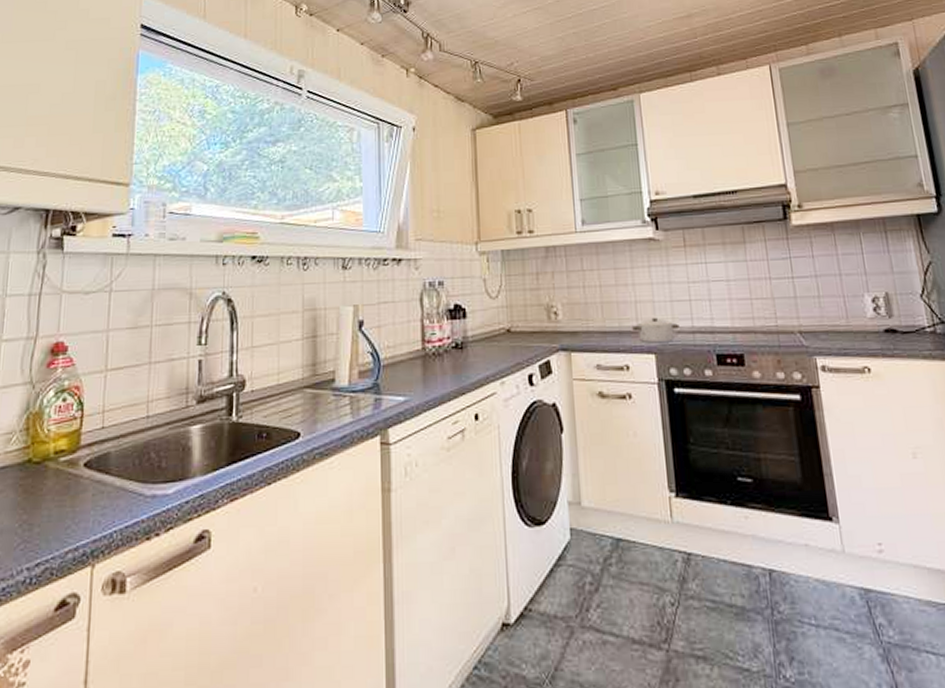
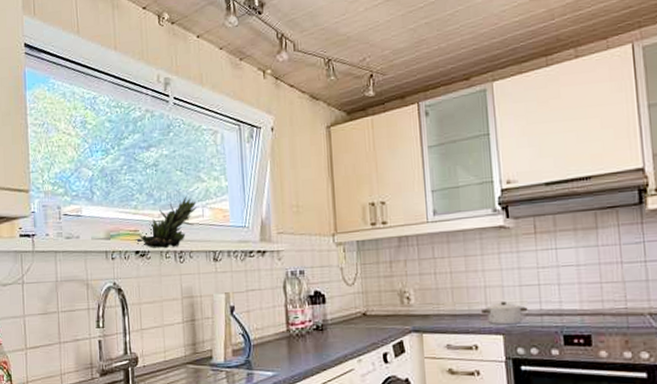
succulent plant: none [252,196,326,255] -> present [135,196,197,249]

